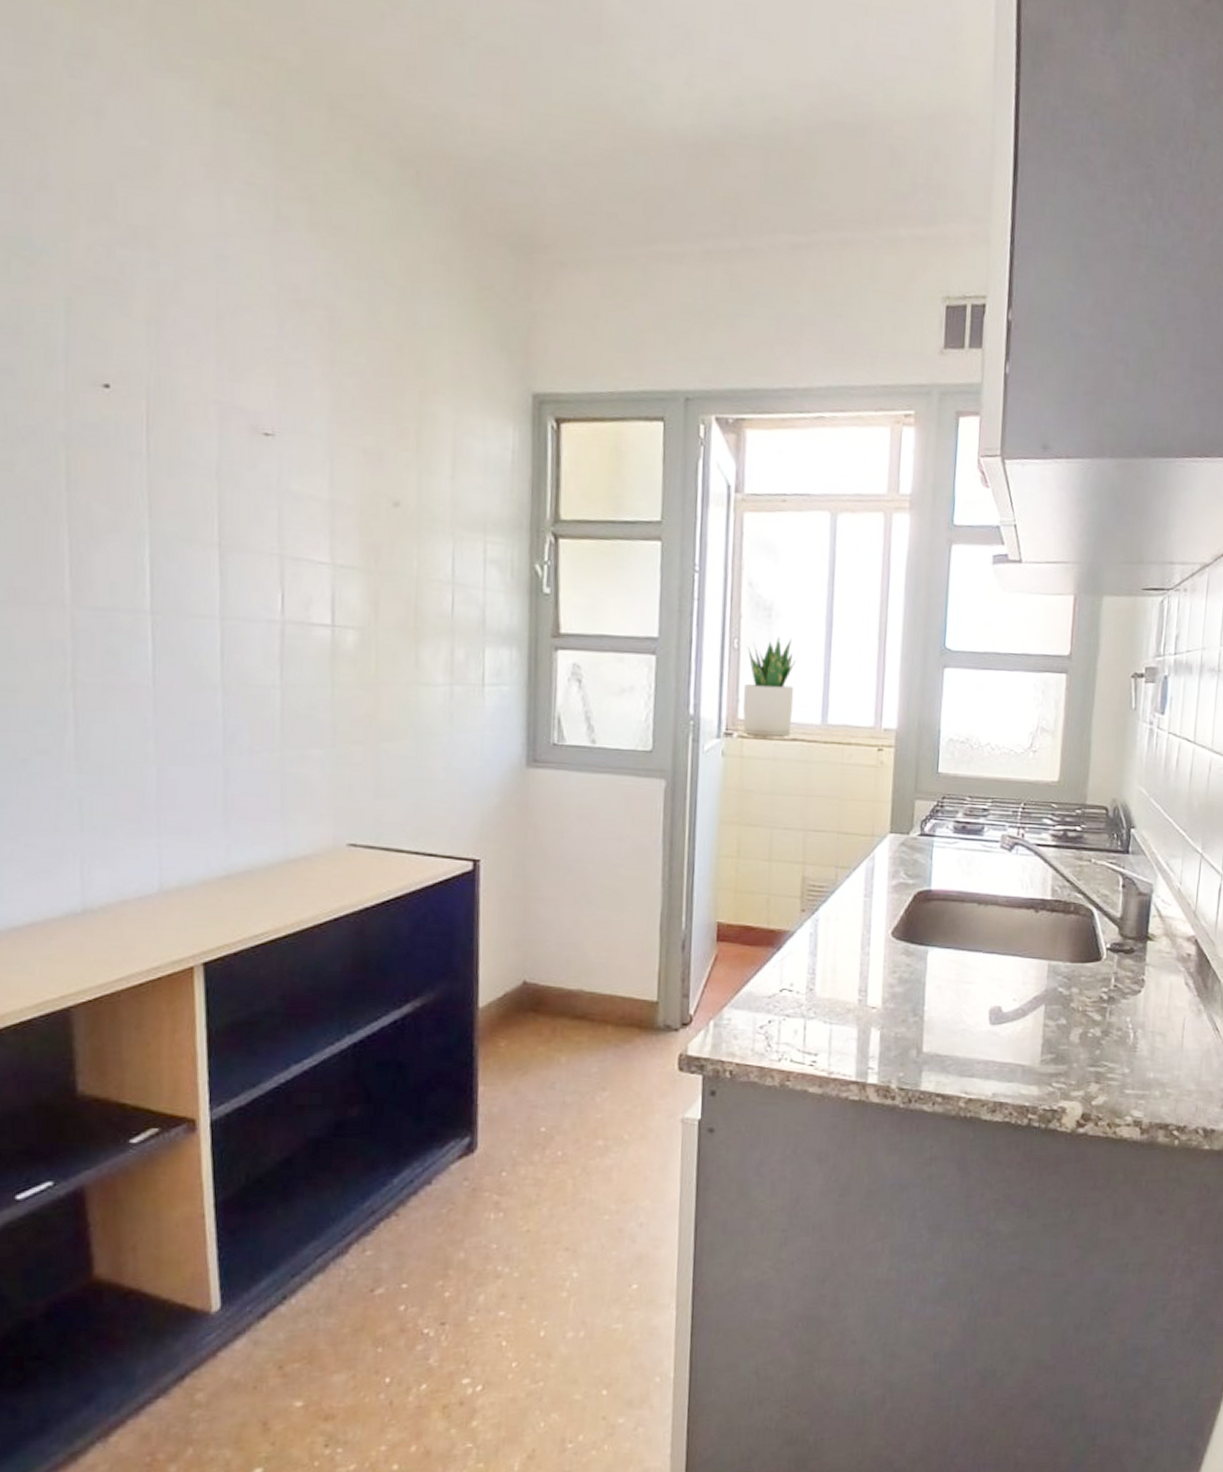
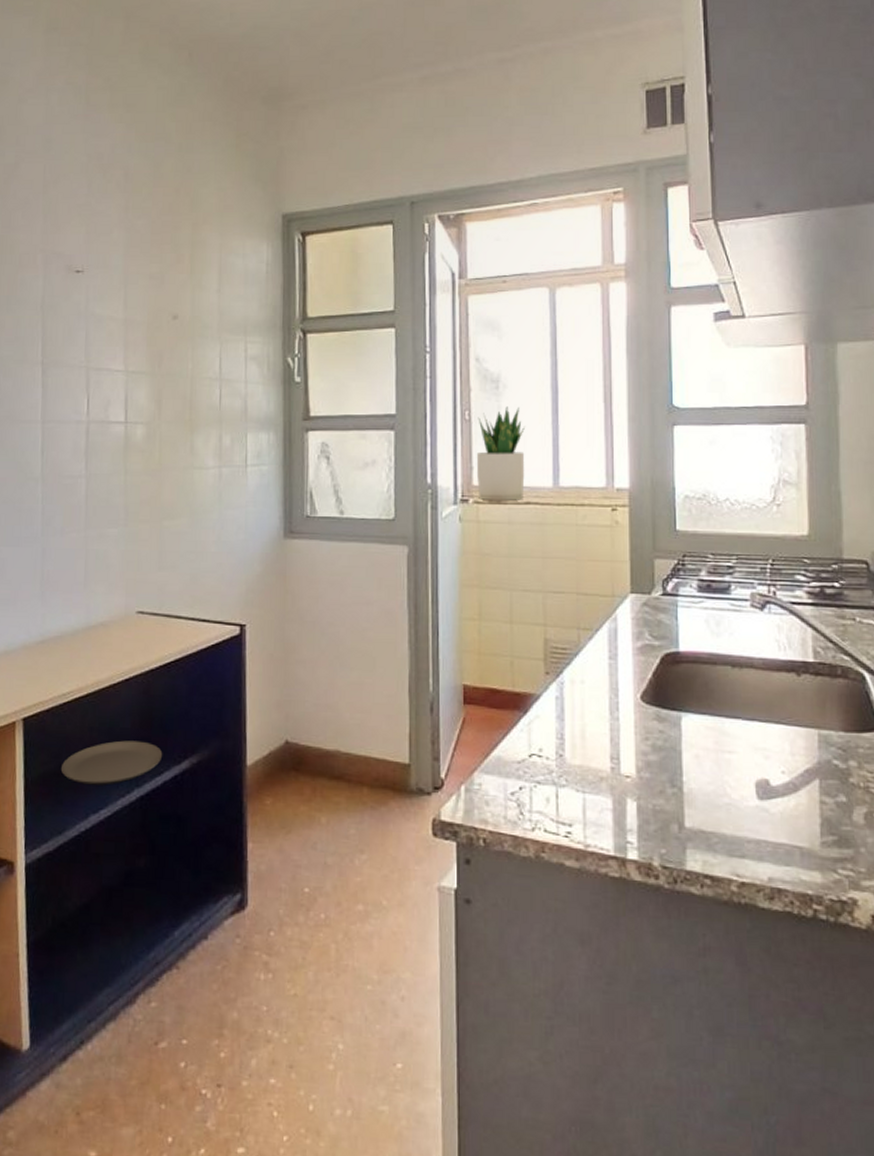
plate: none [253,985,380,1033] -> present [60,740,163,785]

